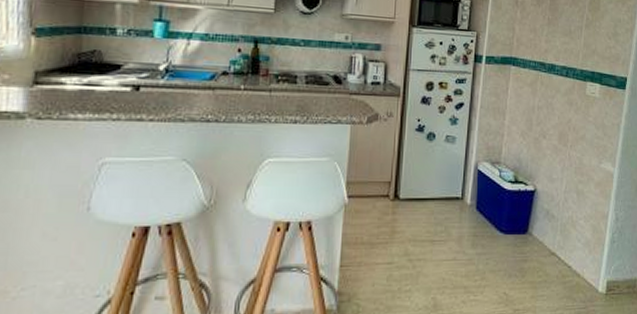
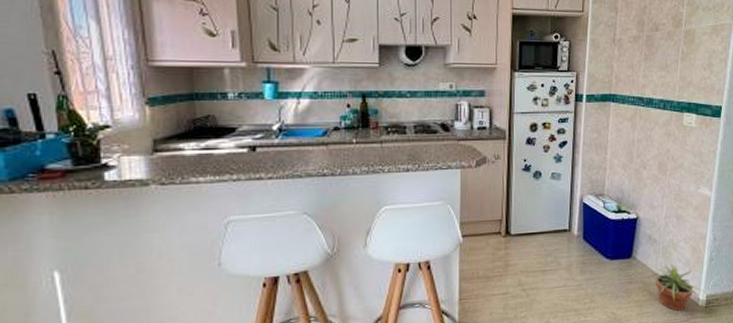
potted plant: none [544,242,606,296] -> present [648,263,706,311]

